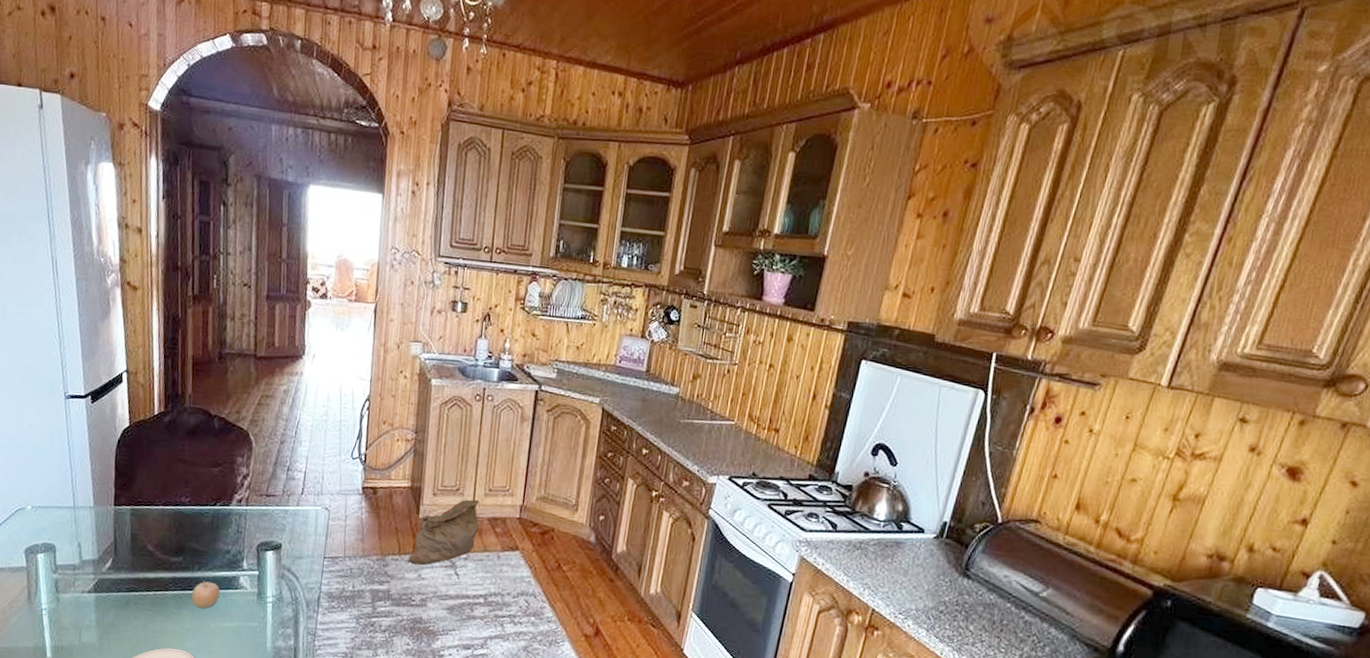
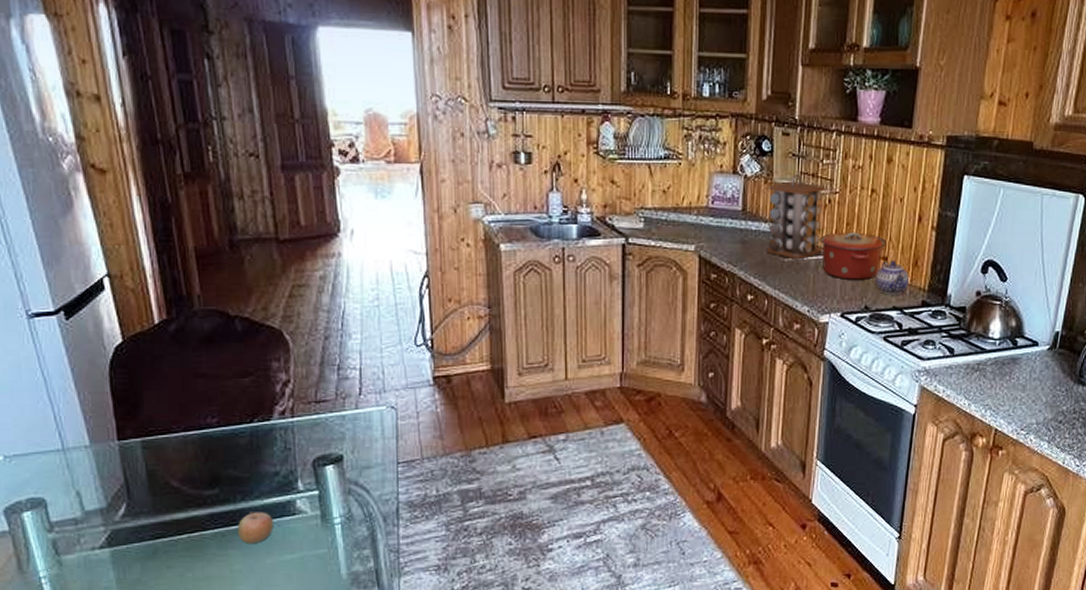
bag: present [405,499,479,565] -> none [495,373,576,454]
spice rack: none [664,343,725,422] -> present [766,174,824,260]
casserole: none [715,401,780,448] -> present [819,232,887,280]
teapot: none [764,432,799,467] -> present [874,260,910,295]

